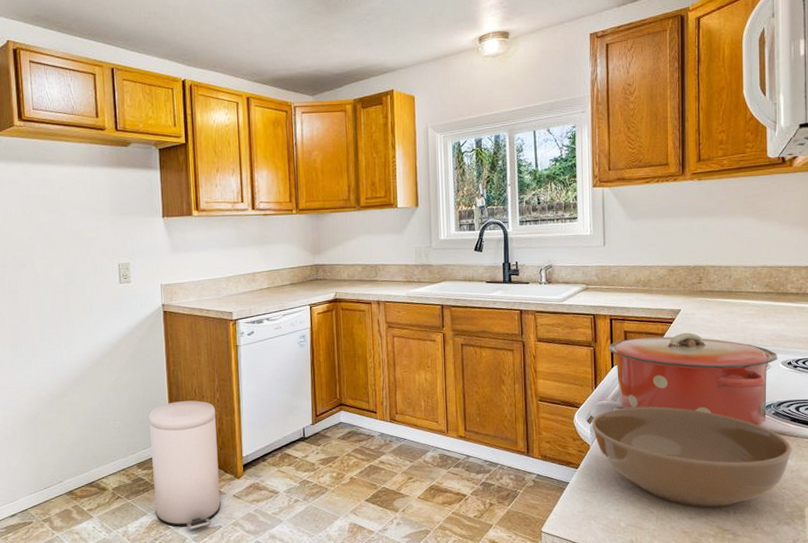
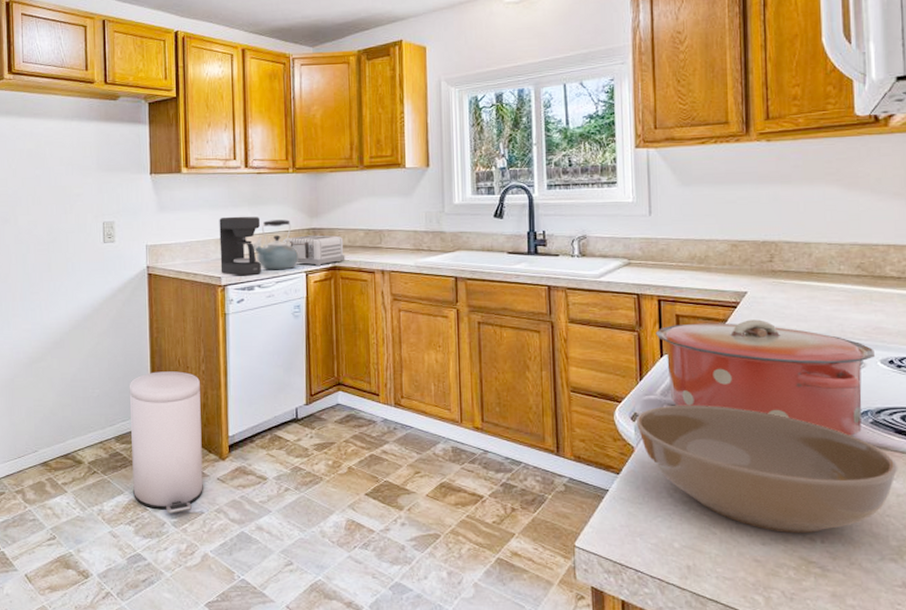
coffee maker: none [229,255,269,311] -> present [219,216,261,276]
kettle: none [261,257,304,304] -> present [253,219,299,270]
toaster: none [288,270,345,300] -> present [282,235,346,267]

